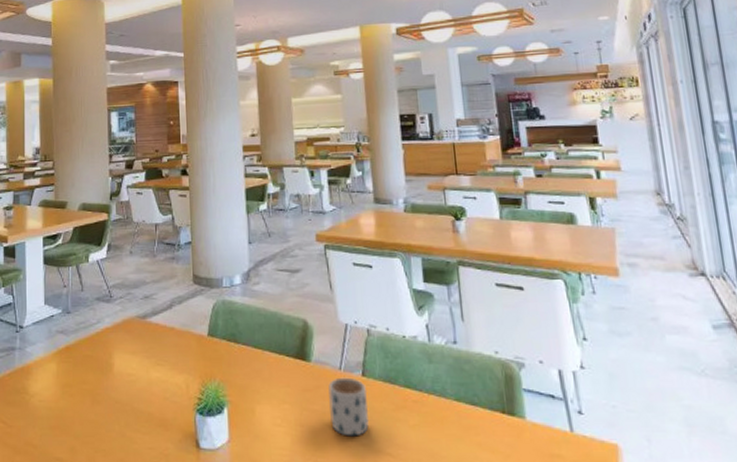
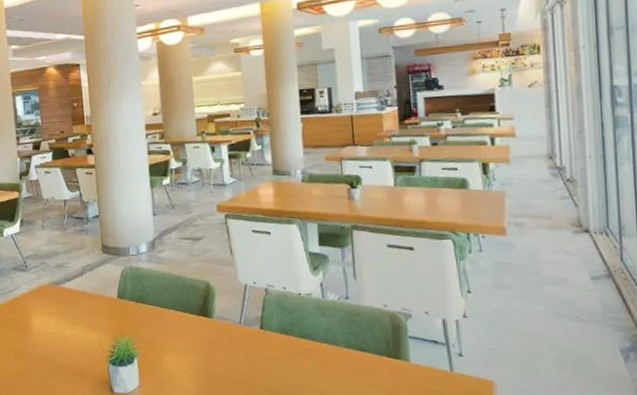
mug: present [328,377,369,437] -> none [229,330,266,380]

